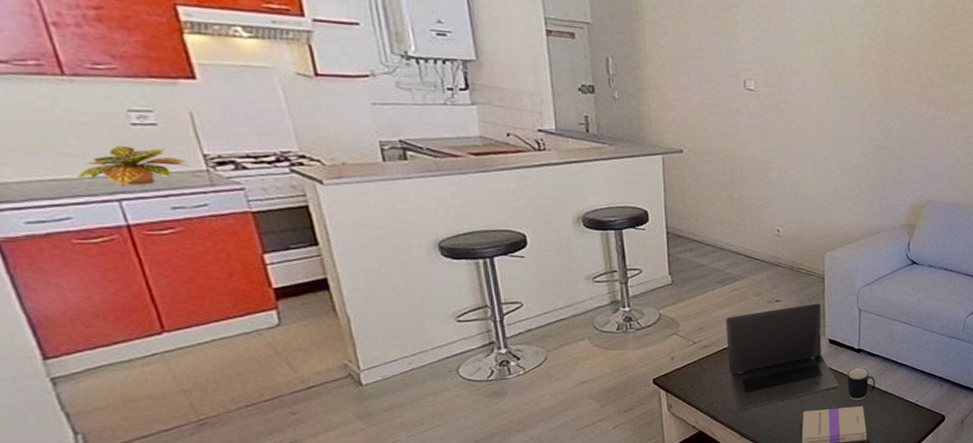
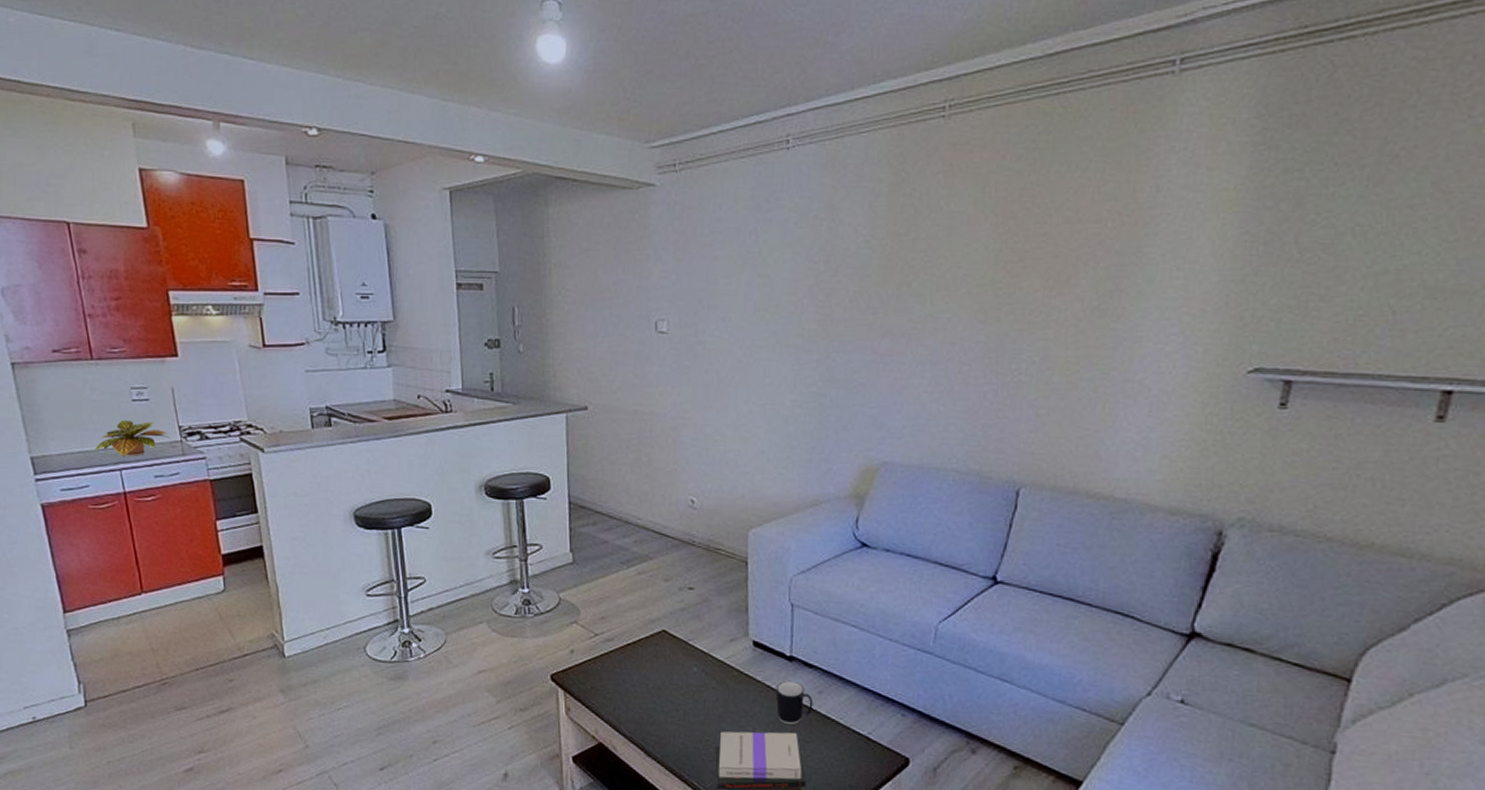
laptop computer: present [725,303,839,411] -> none [630,593,766,723]

